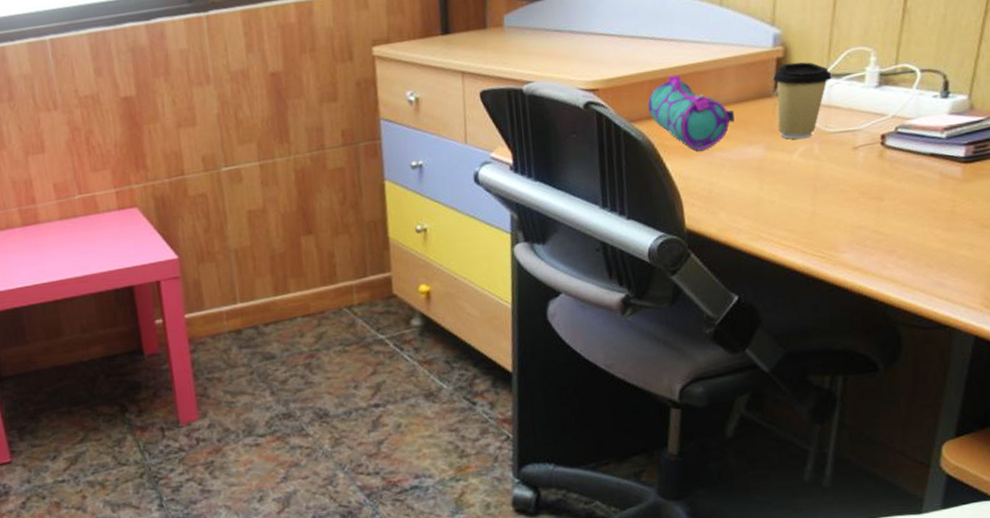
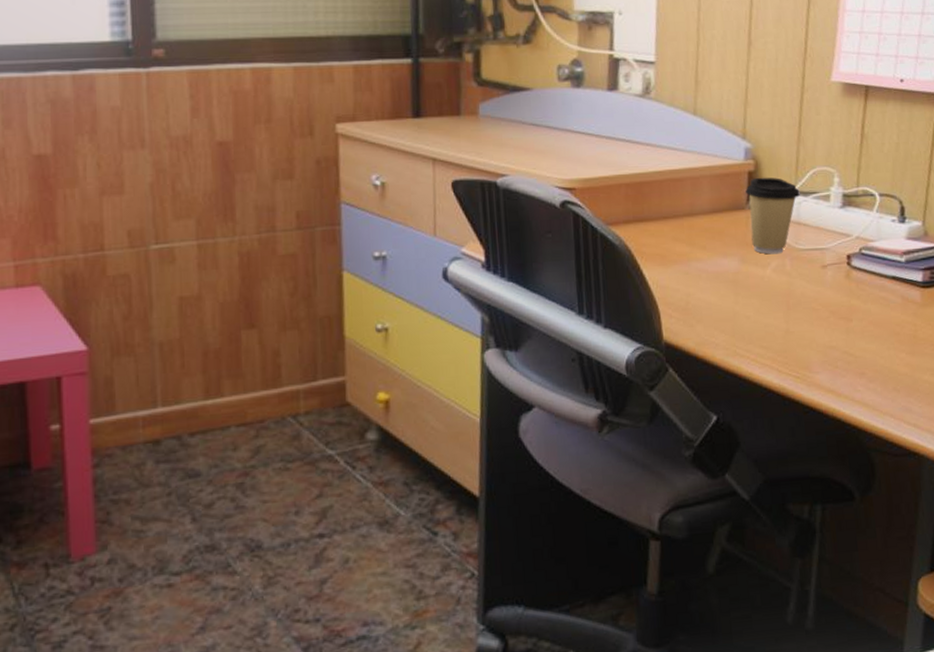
pencil case: present [647,75,735,151] -> none [624,181,710,260]

